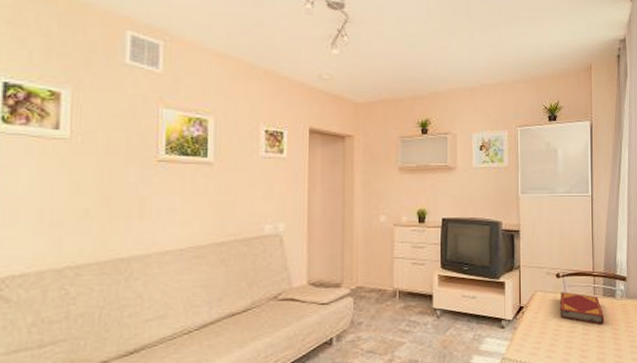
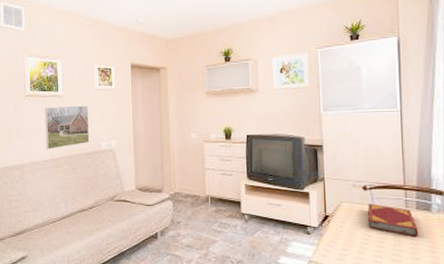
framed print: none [183,176,250,234] -> present [44,105,90,150]

